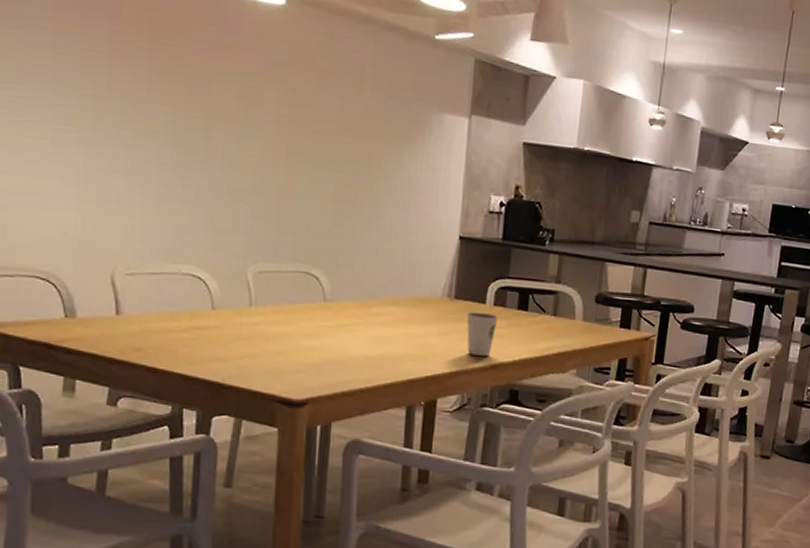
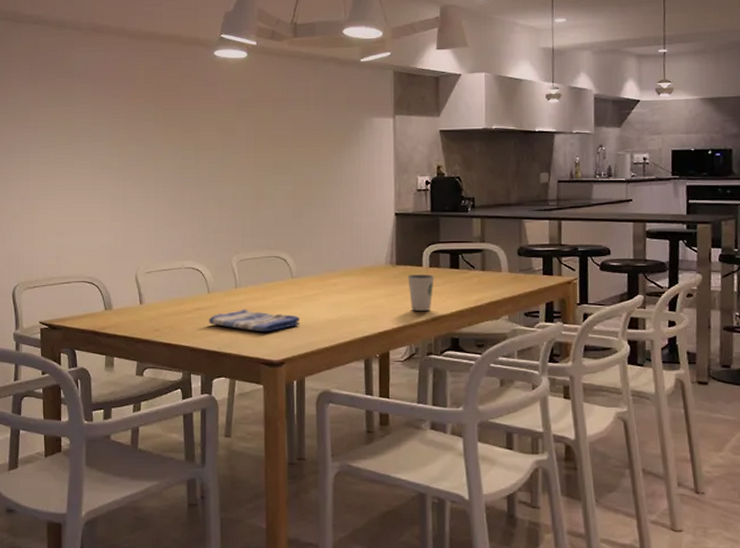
dish towel: none [210,333,331,365] -> present [208,309,301,332]

